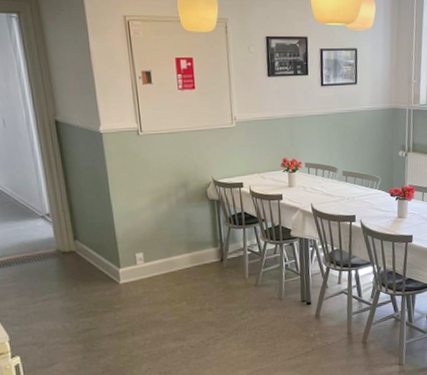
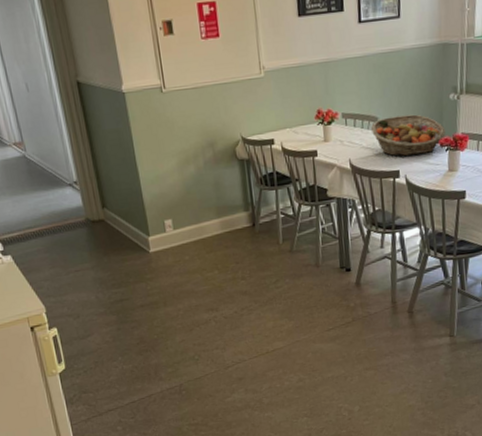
fruit basket: none [331,167,396,203] -> present [371,114,446,157]

